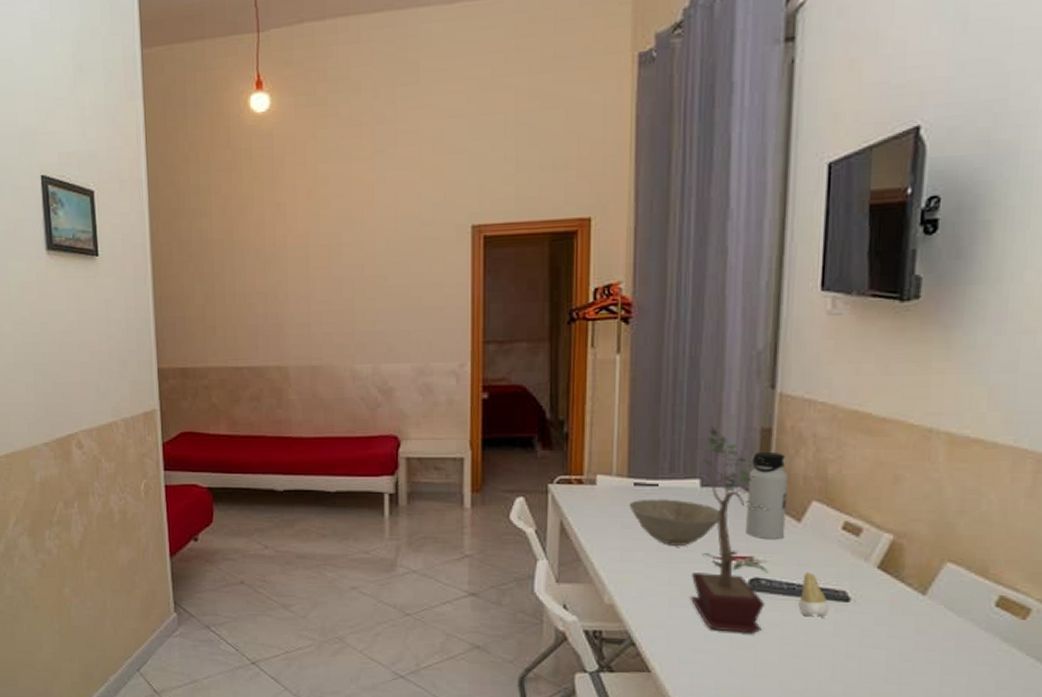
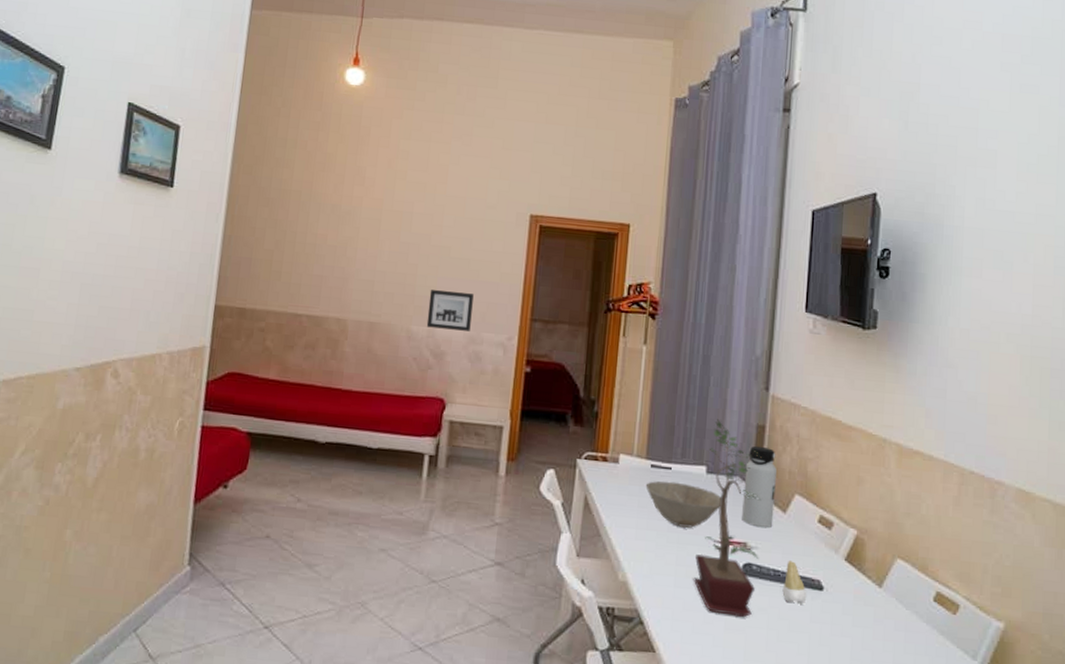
wall art: none [369,323,418,364] -> present [426,290,474,331]

